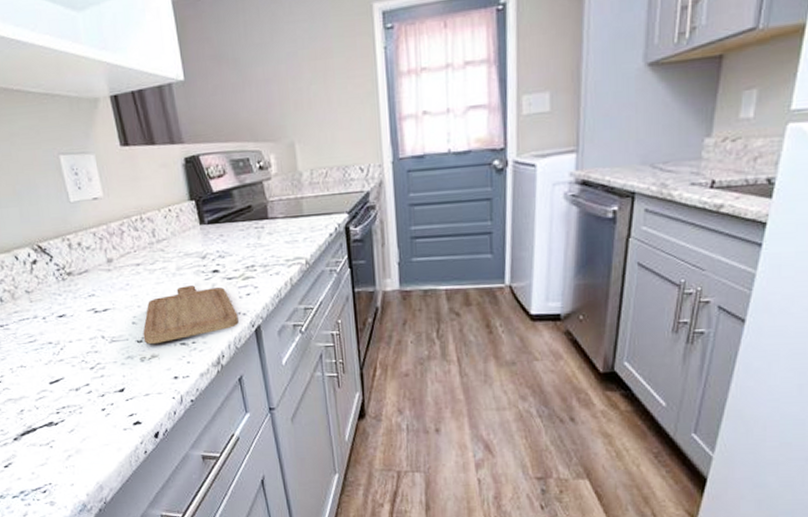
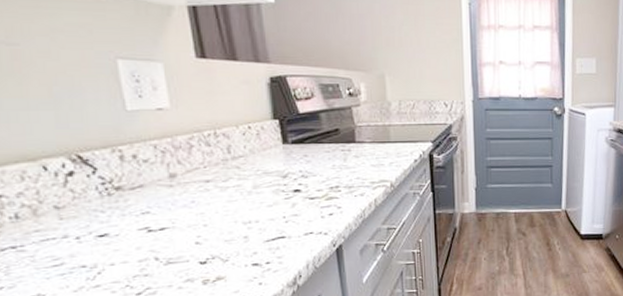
chopping board: present [143,285,239,345] -> none [208,204,319,266]

